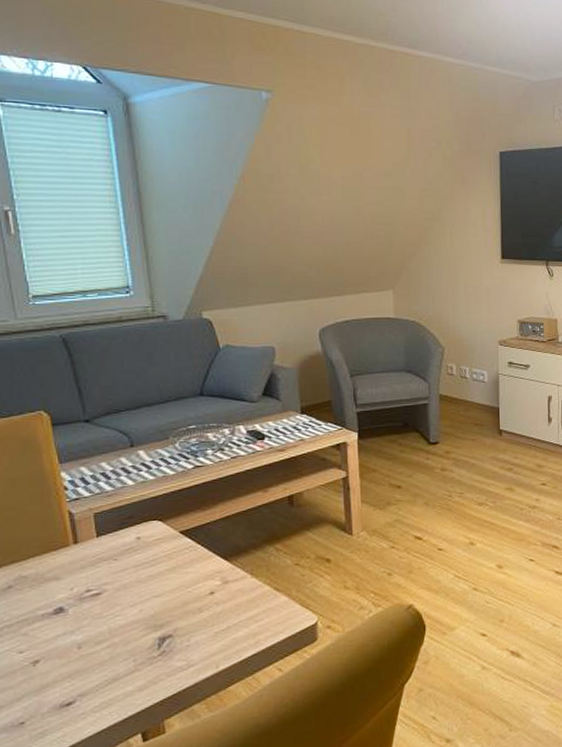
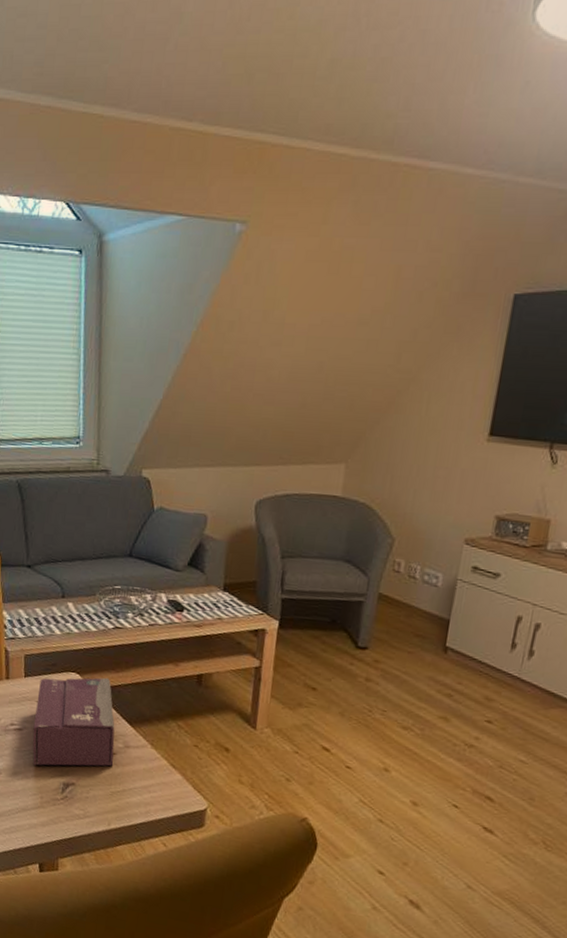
tissue box: none [114,518,213,628] -> present [32,677,115,767]

